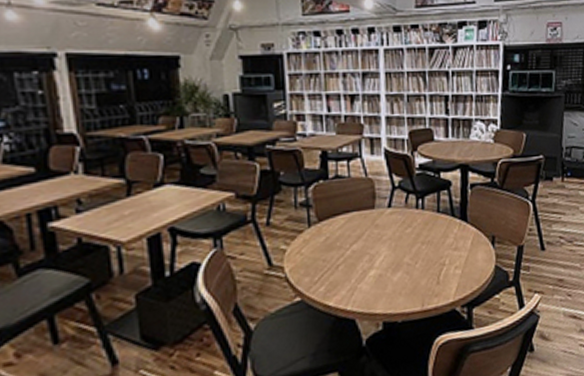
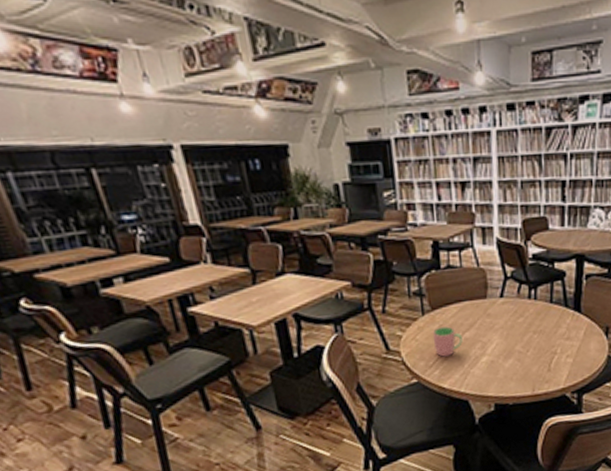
cup: none [318,238,350,272] -> present [432,326,463,357]

